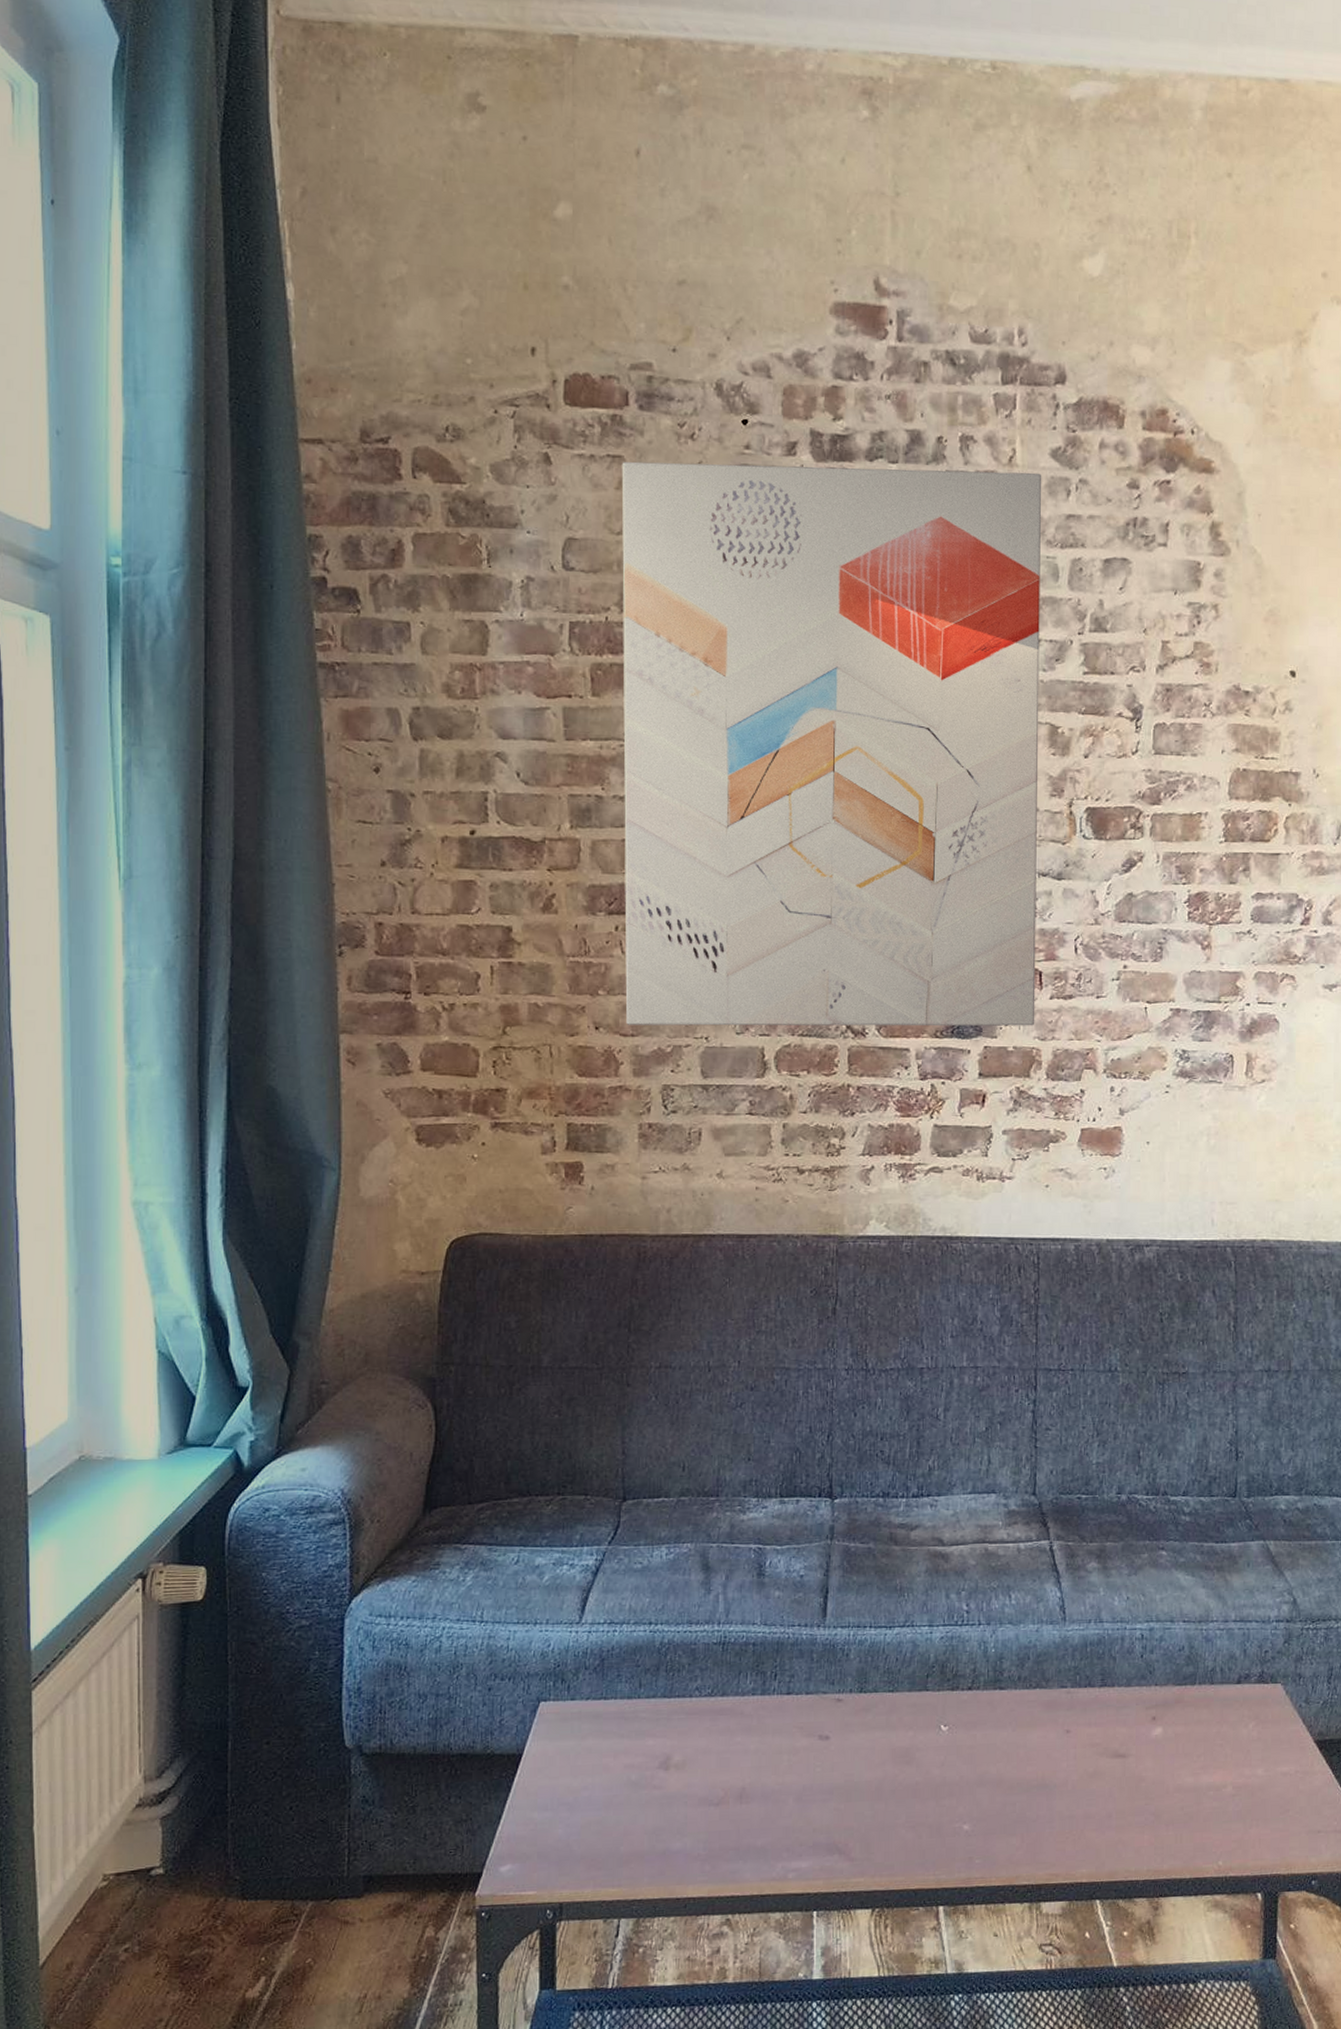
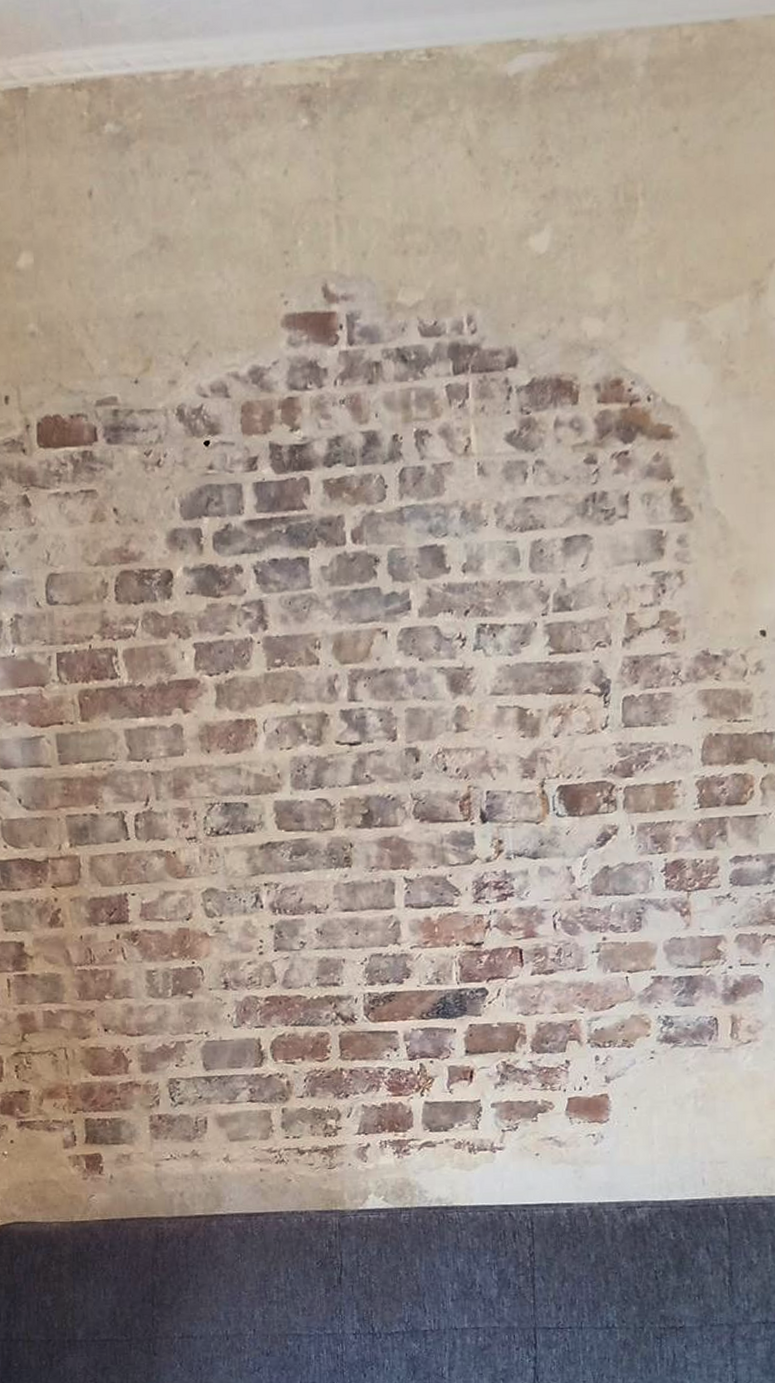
wall art: present [621,461,1042,1027] -> none [94,459,518,1026]

